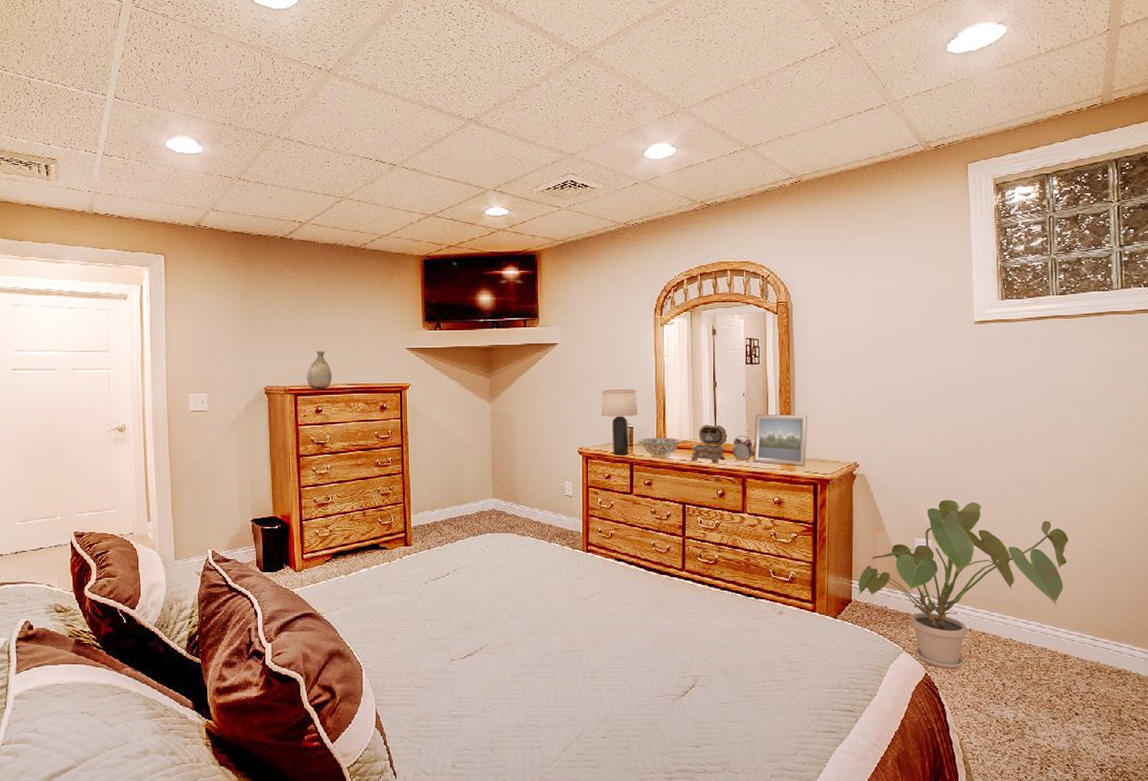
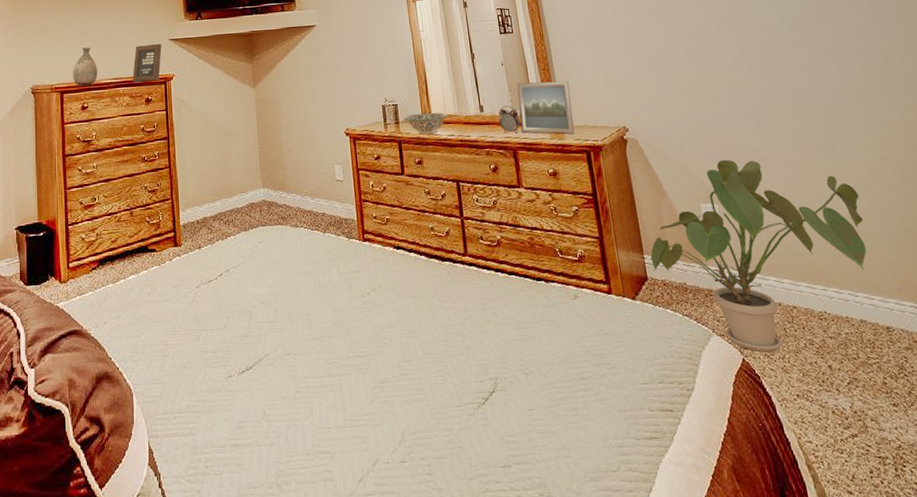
picture frame: none [367,351,398,390] -> present [132,43,162,83]
table lamp: present [601,388,638,456] -> none [362,65,401,136]
jewelry box: present [691,424,728,463] -> none [457,96,493,136]

